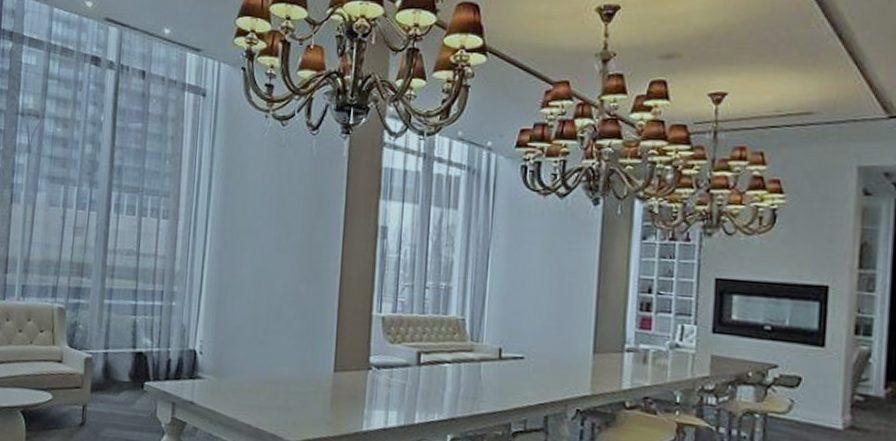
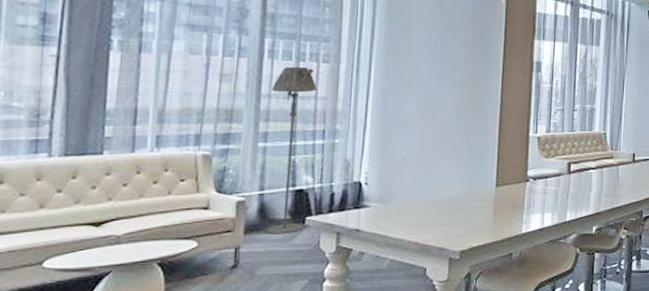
floor lamp: none [110,221,156,398] -> present [267,66,317,234]

